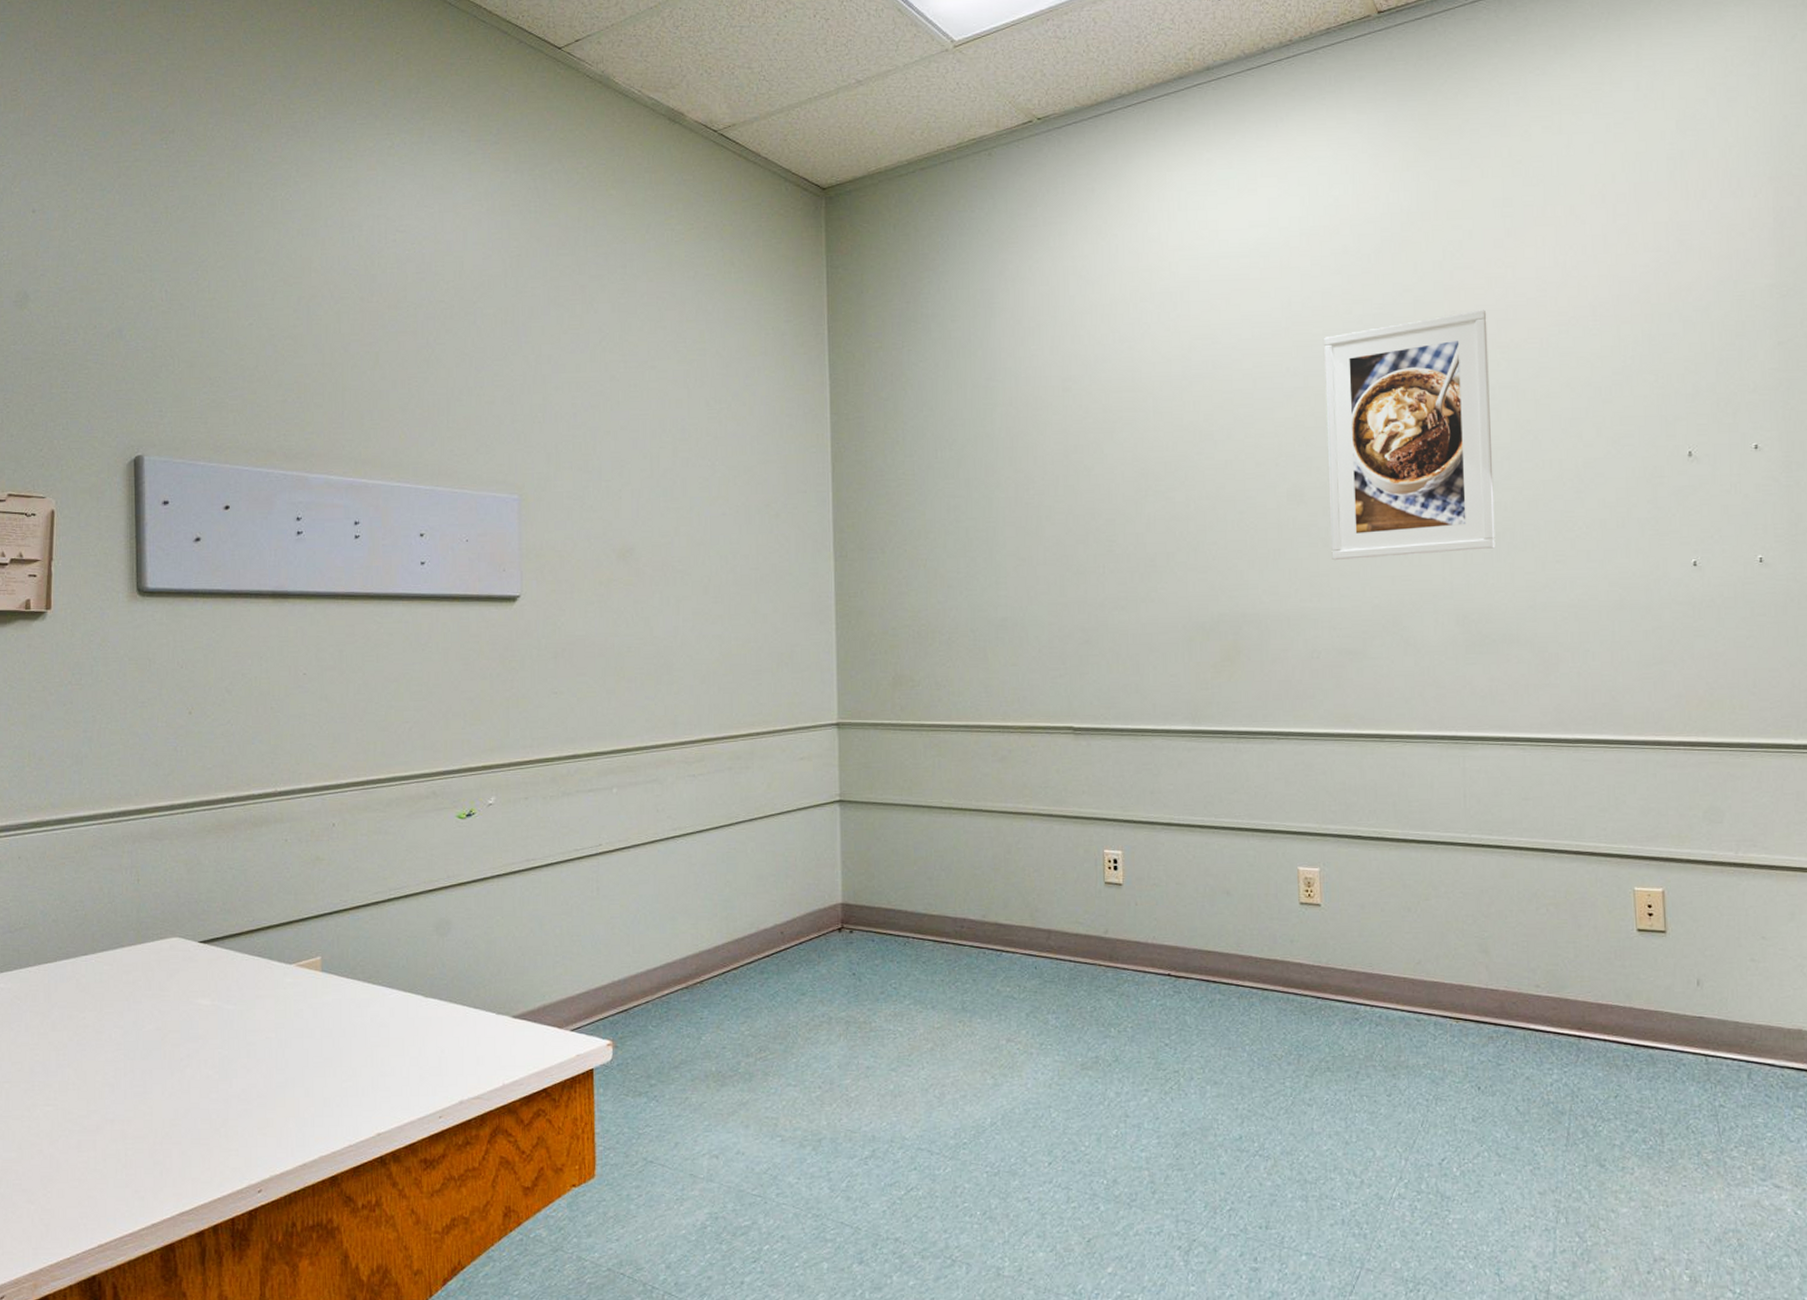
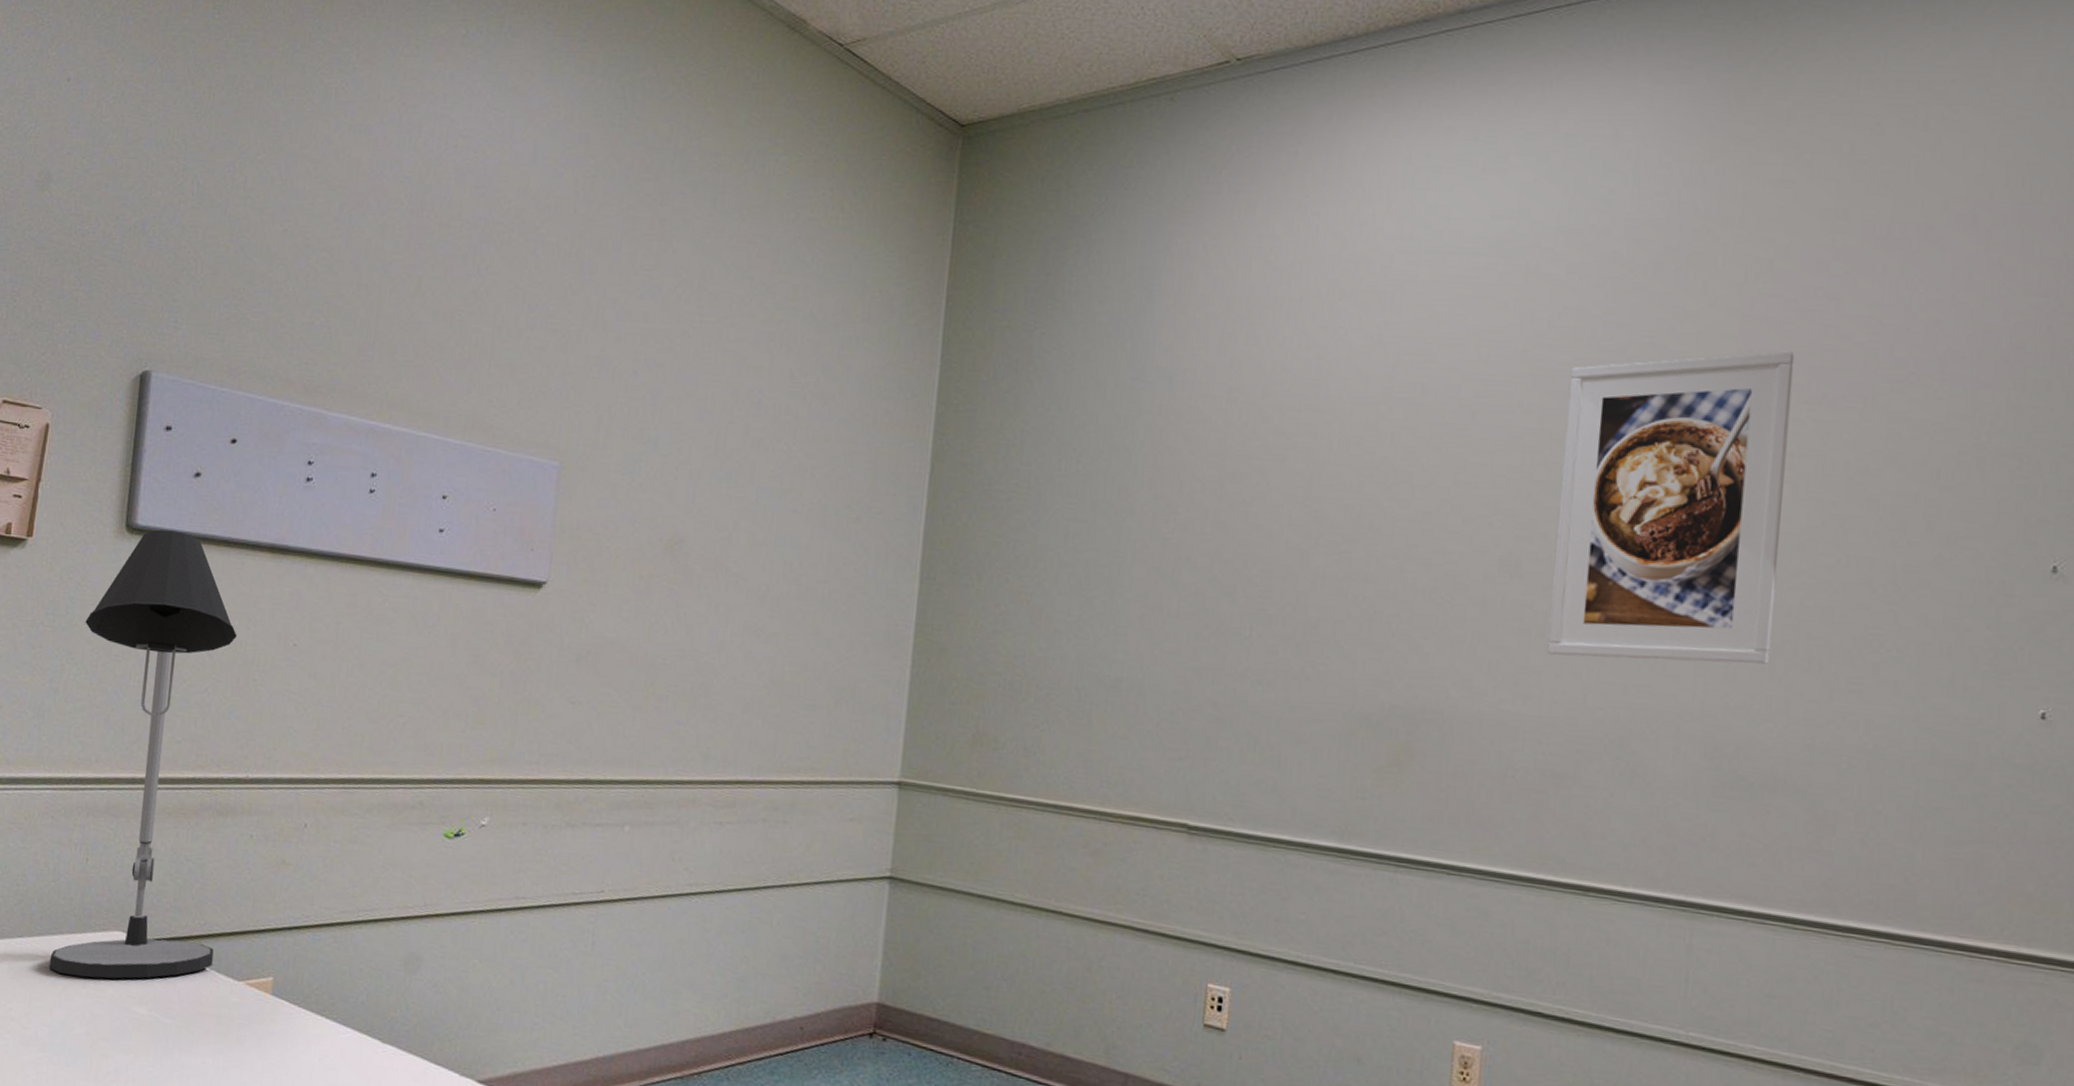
desk lamp: none [110,589,264,982] -> present [49,529,237,979]

